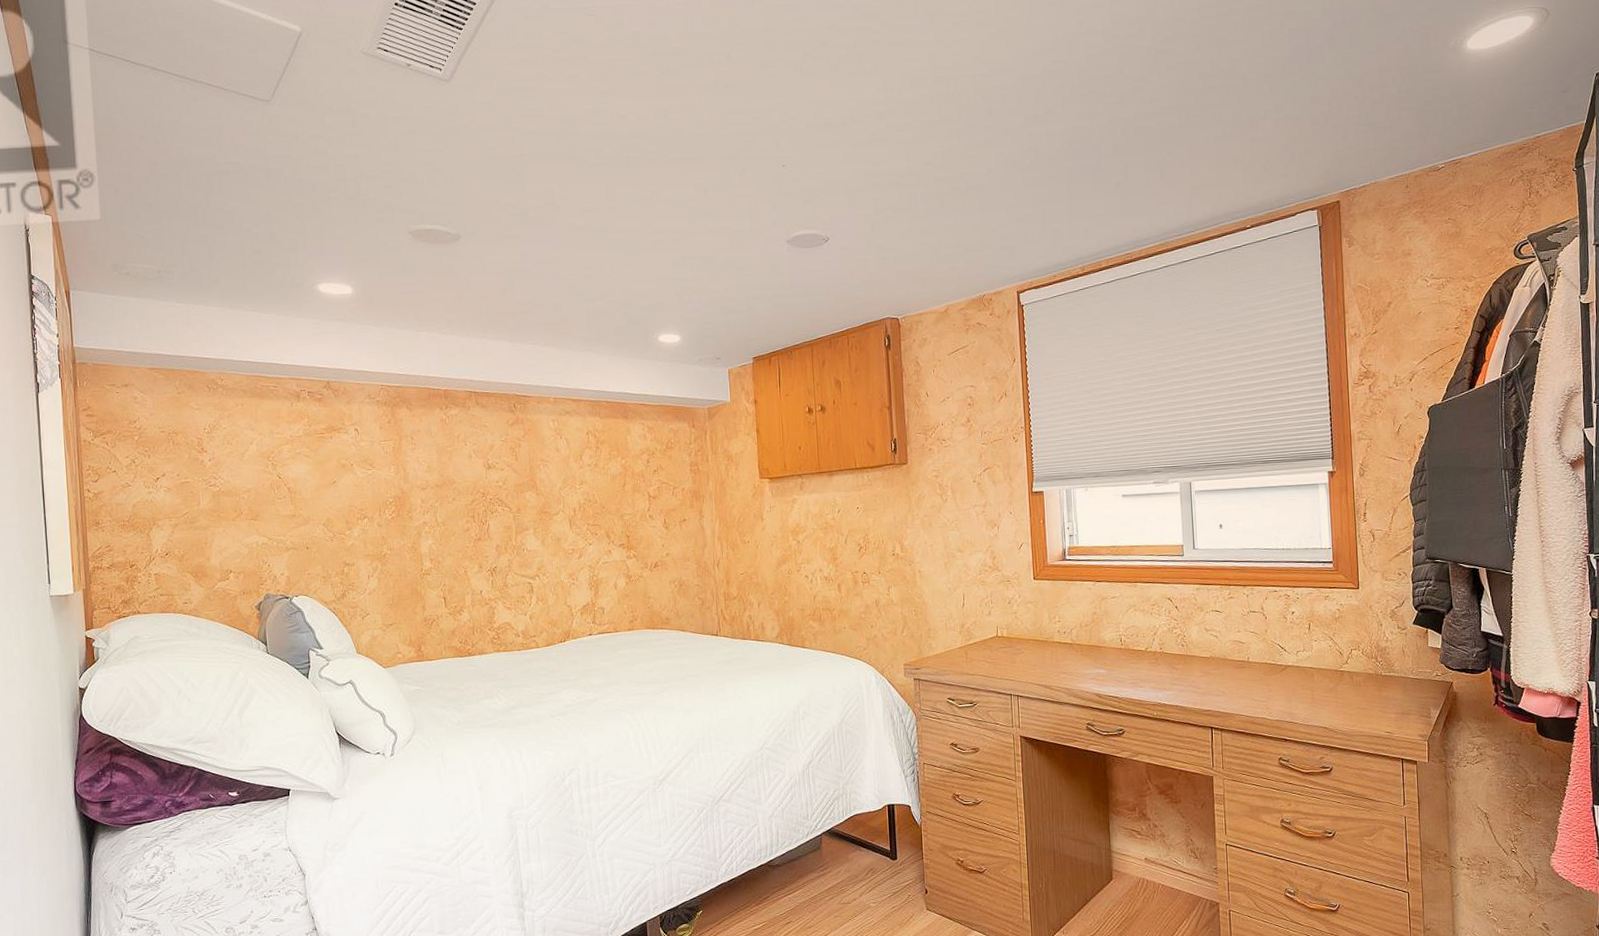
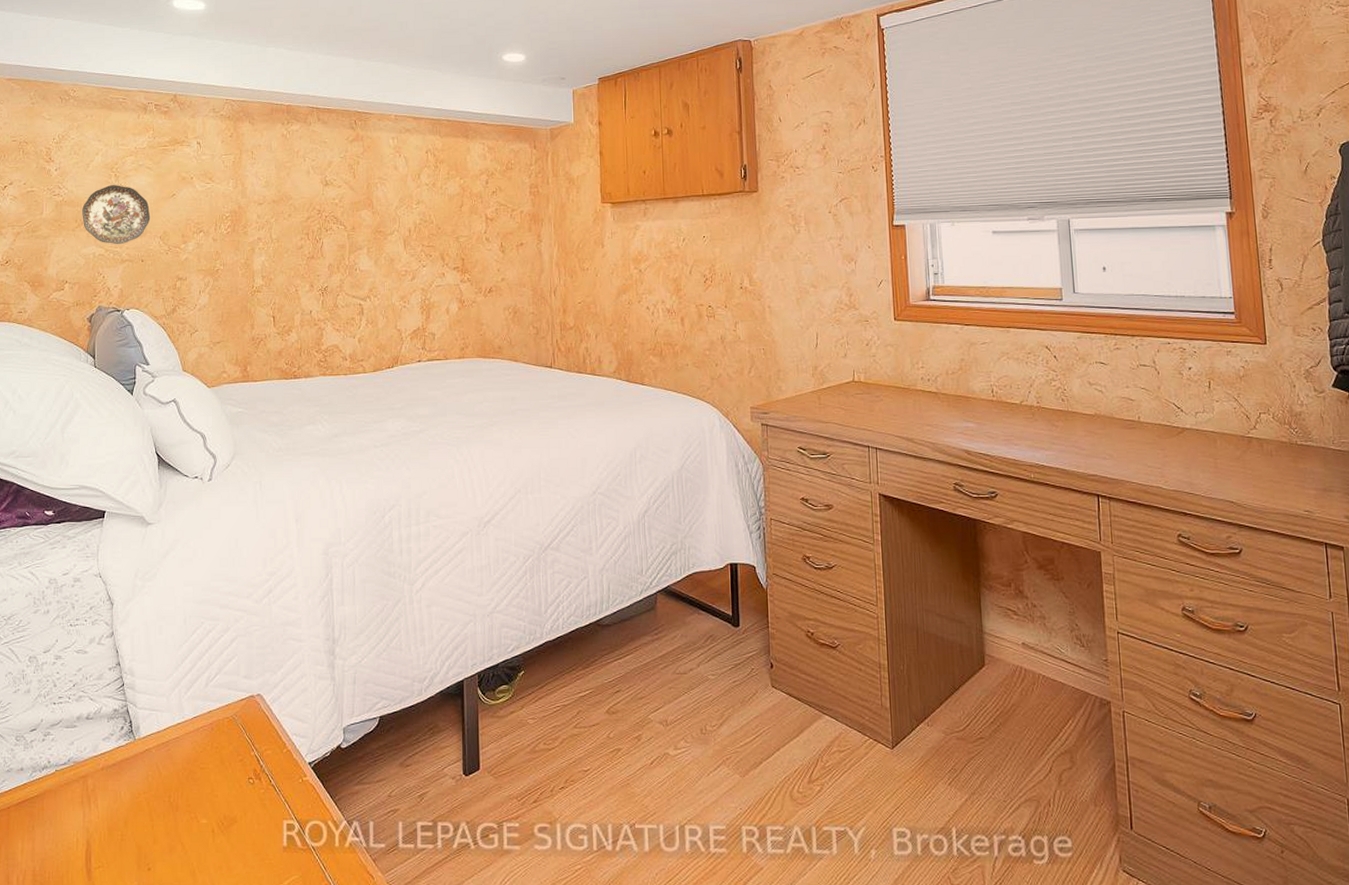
decorative plate: none [241,474,313,533] -> present [82,185,151,245]

